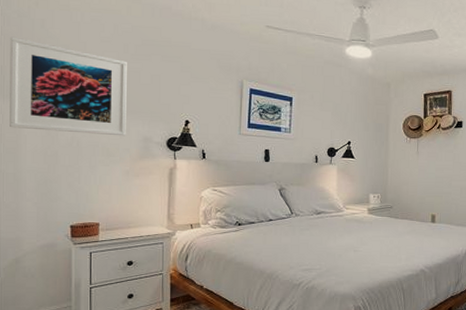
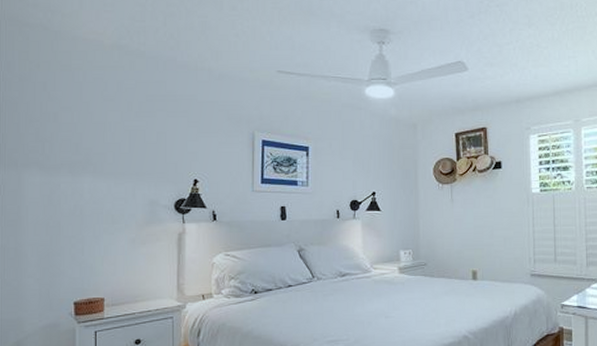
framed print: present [10,36,127,137] -> none [11,102,131,201]

